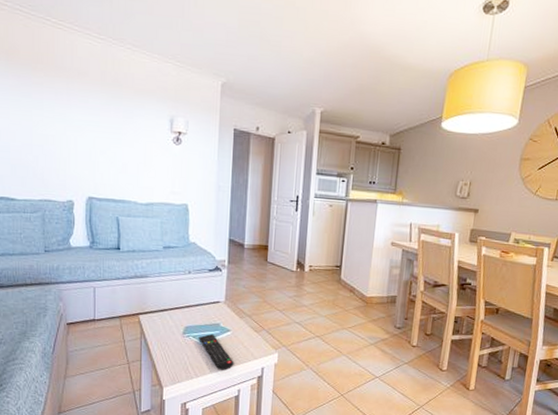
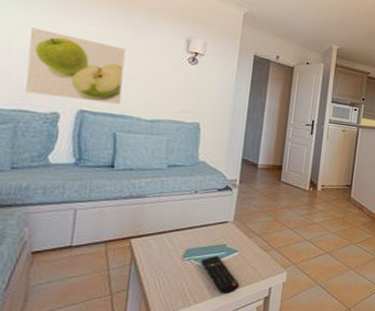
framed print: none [45,123,120,190] -> present [25,27,126,104]

